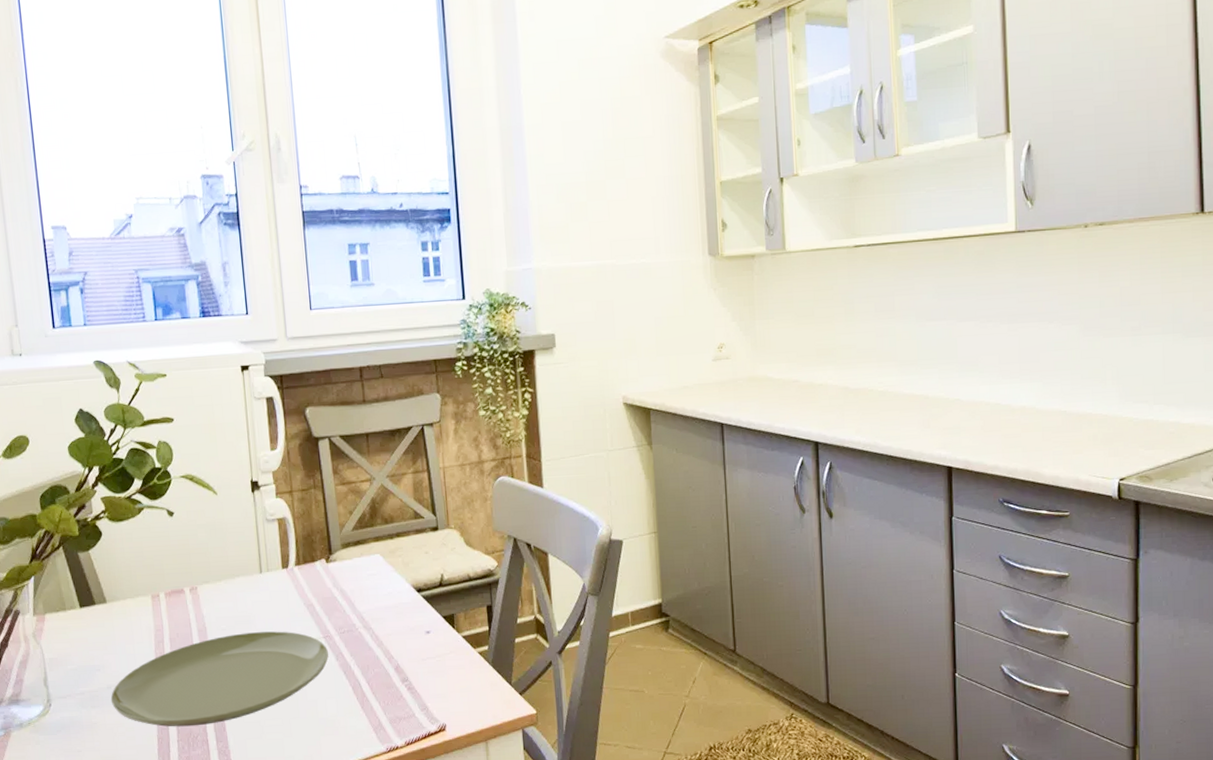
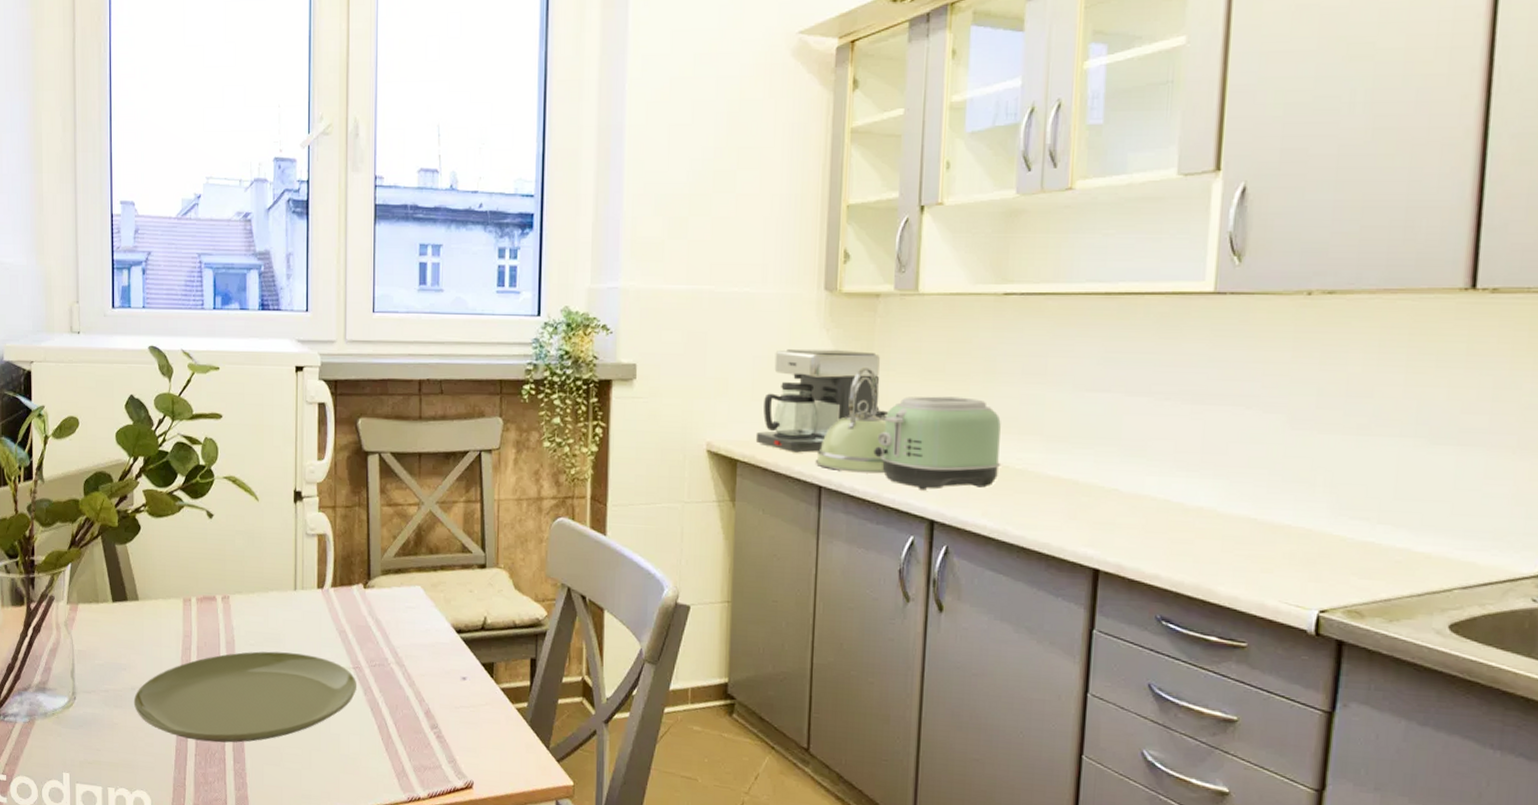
coffee maker: none [663,305,763,397] -> present [755,349,880,453]
kettle: none [715,318,774,409] -> present [815,367,888,474]
toaster: none [763,335,866,418] -> present [873,396,1001,491]

